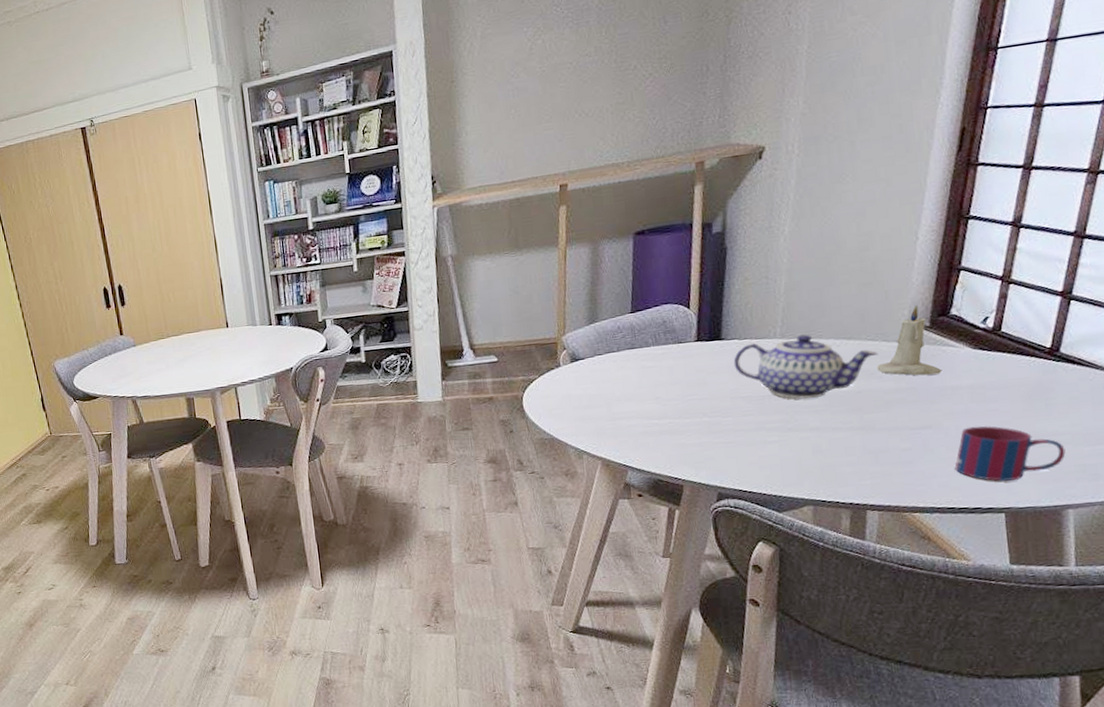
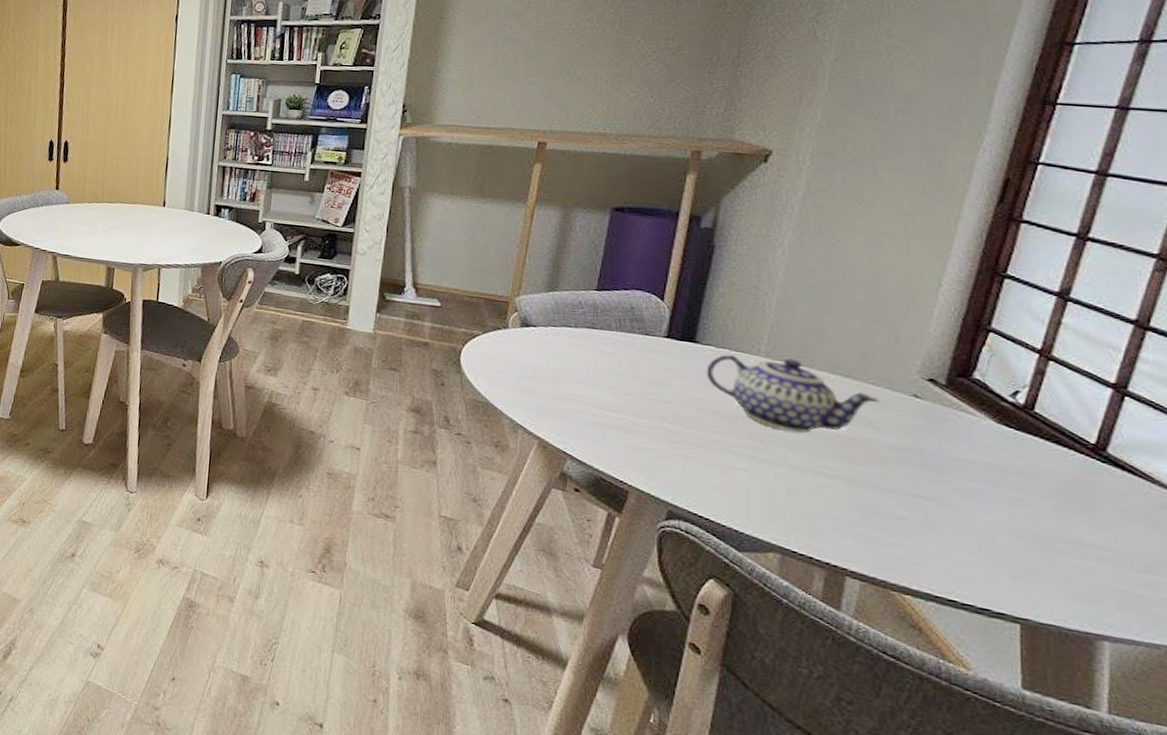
candle: present [877,306,941,376] -> none [876,358,955,441]
mug: present [954,425,1066,482] -> none [961,511,1105,589]

